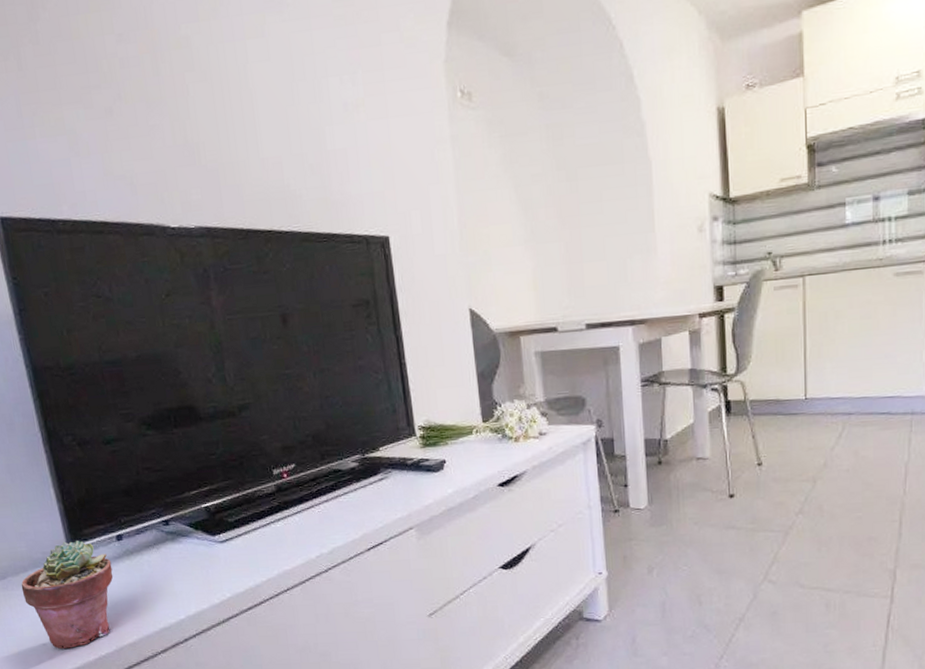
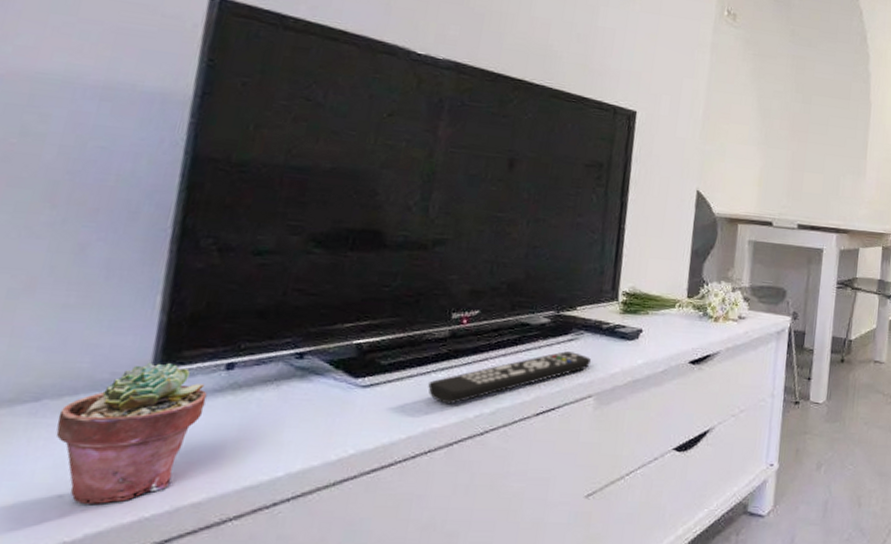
remote control: none [271,490,405,549] -> present [428,351,592,405]

